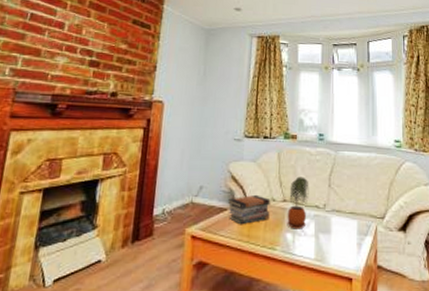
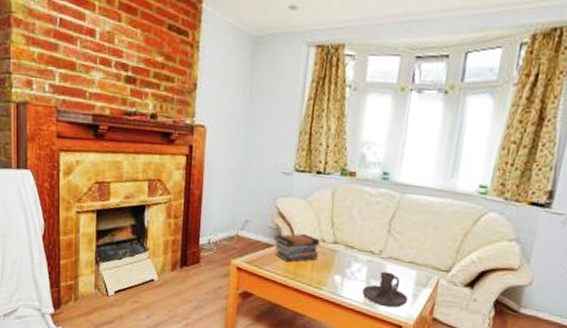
potted plant: present [287,176,309,229] -> none [336,218,365,273]
candle holder: none [313,224,354,261] -> present [362,271,408,308]

